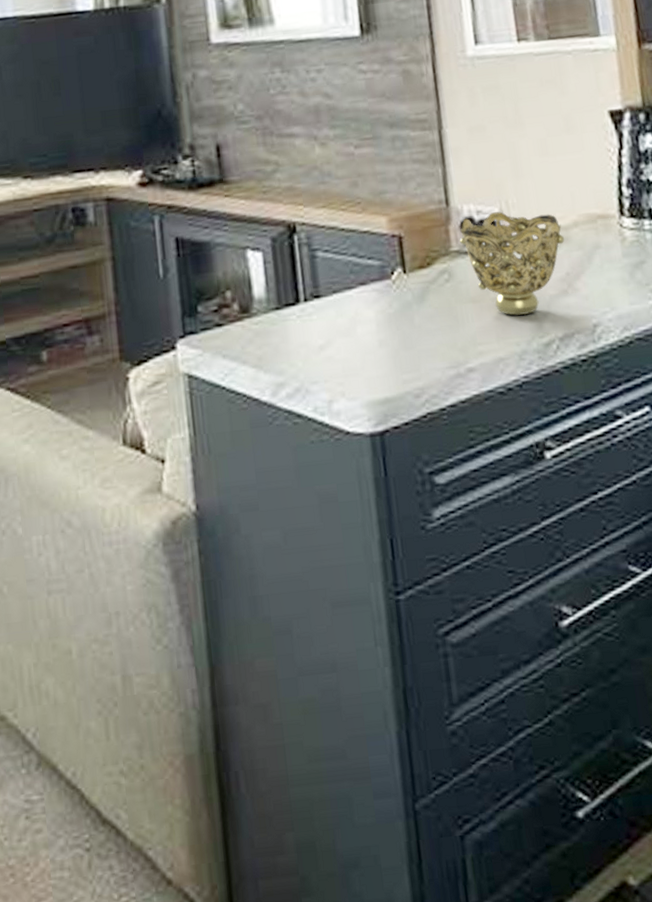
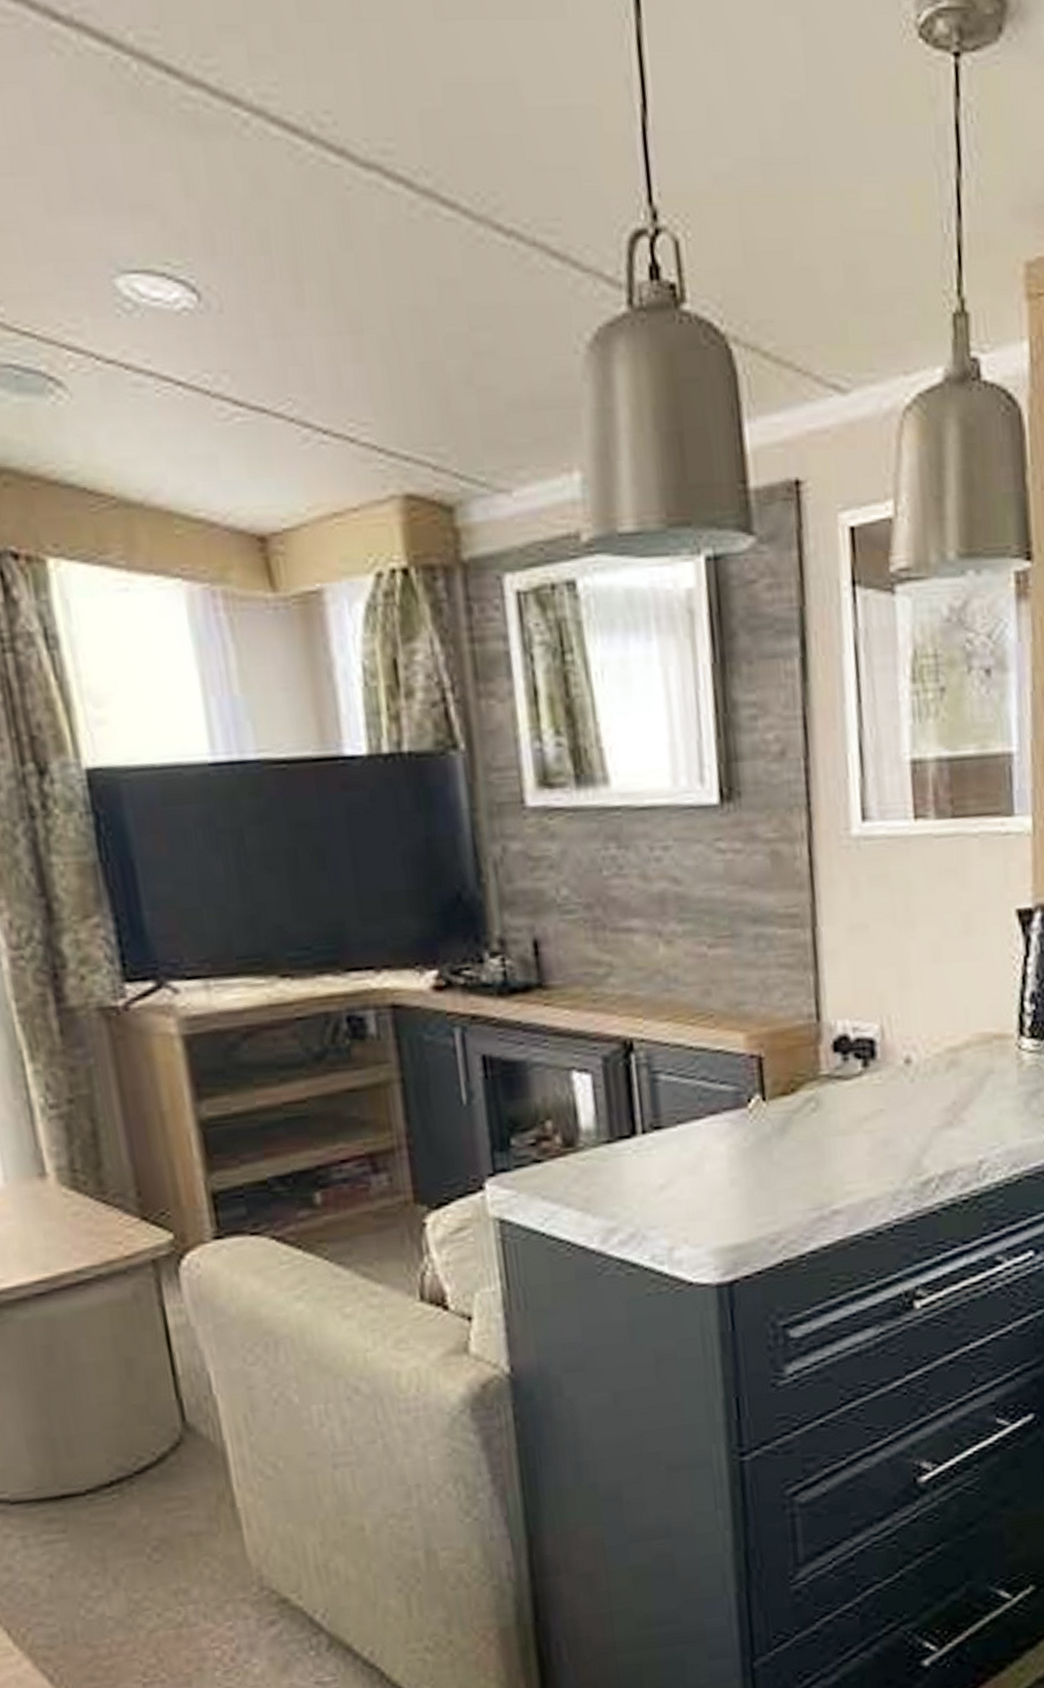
decorative bowl: present [459,211,565,316] -> none [831,1029,954,1151]

